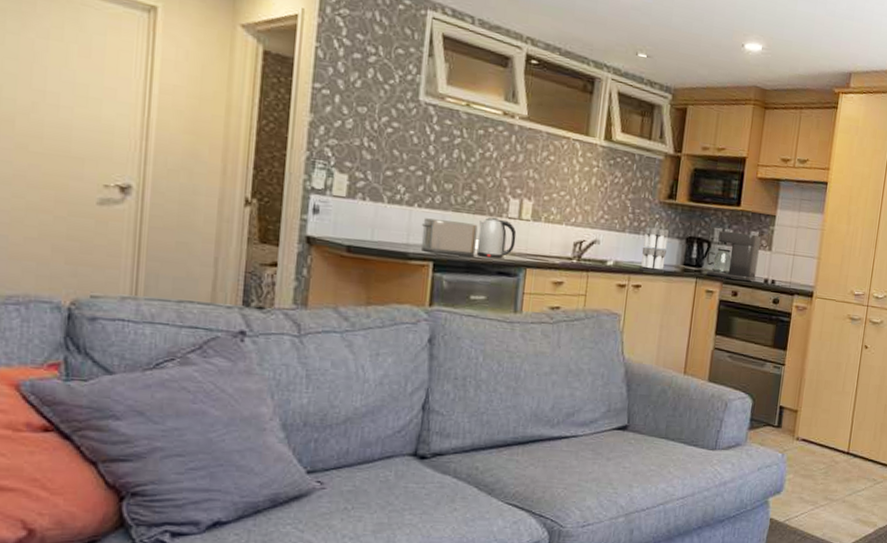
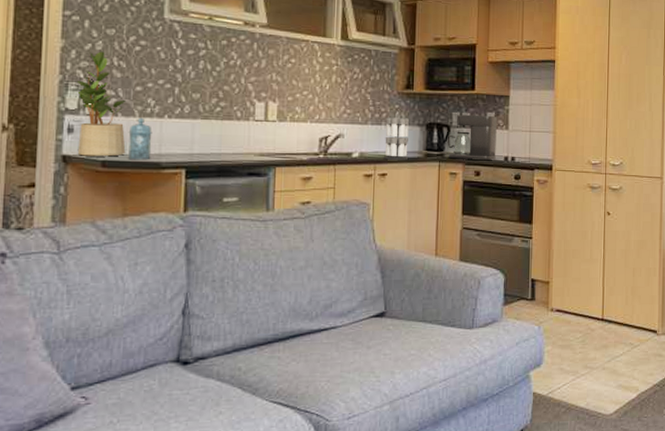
potted plant: none [323,129,375,243] -> present [76,51,127,157]
canister: none [374,203,401,250] -> present [128,117,152,160]
toaster: present [421,218,478,258] -> none [172,128,226,162]
kettle: present [476,217,517,259] -> none [227,121,264,160]

